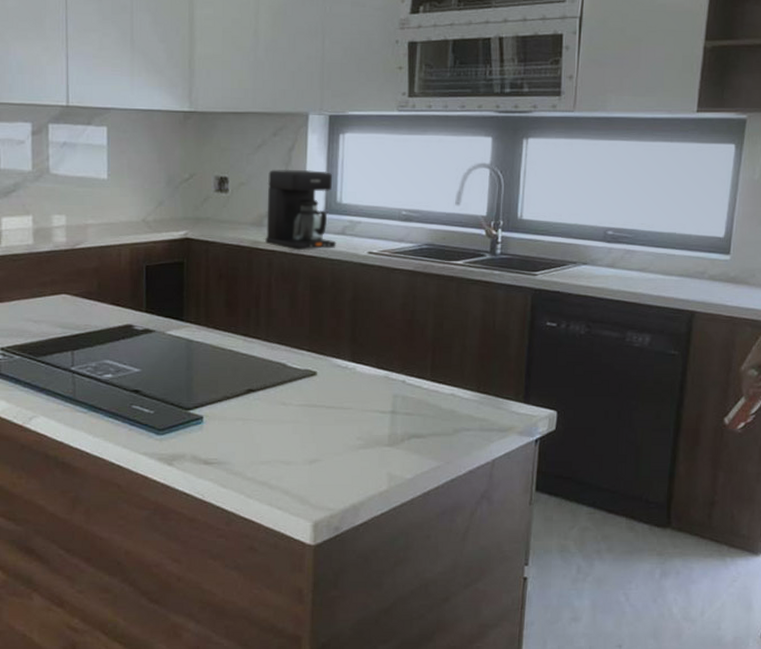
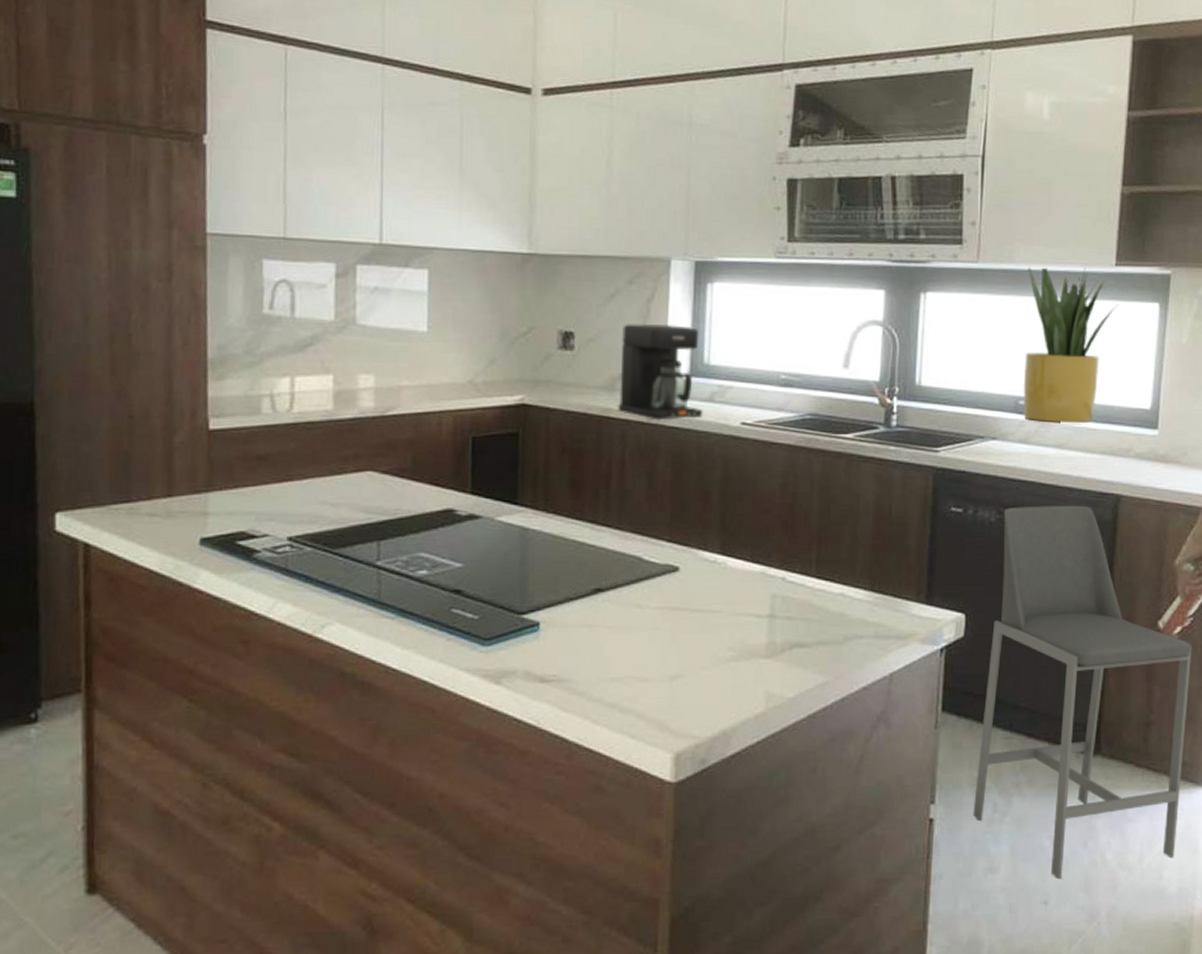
bar stool: none [560,320,753,627] -> present [973,505,1192,879]
planter: none [611,113,699,251] -> present [1023,265,1119,424]

